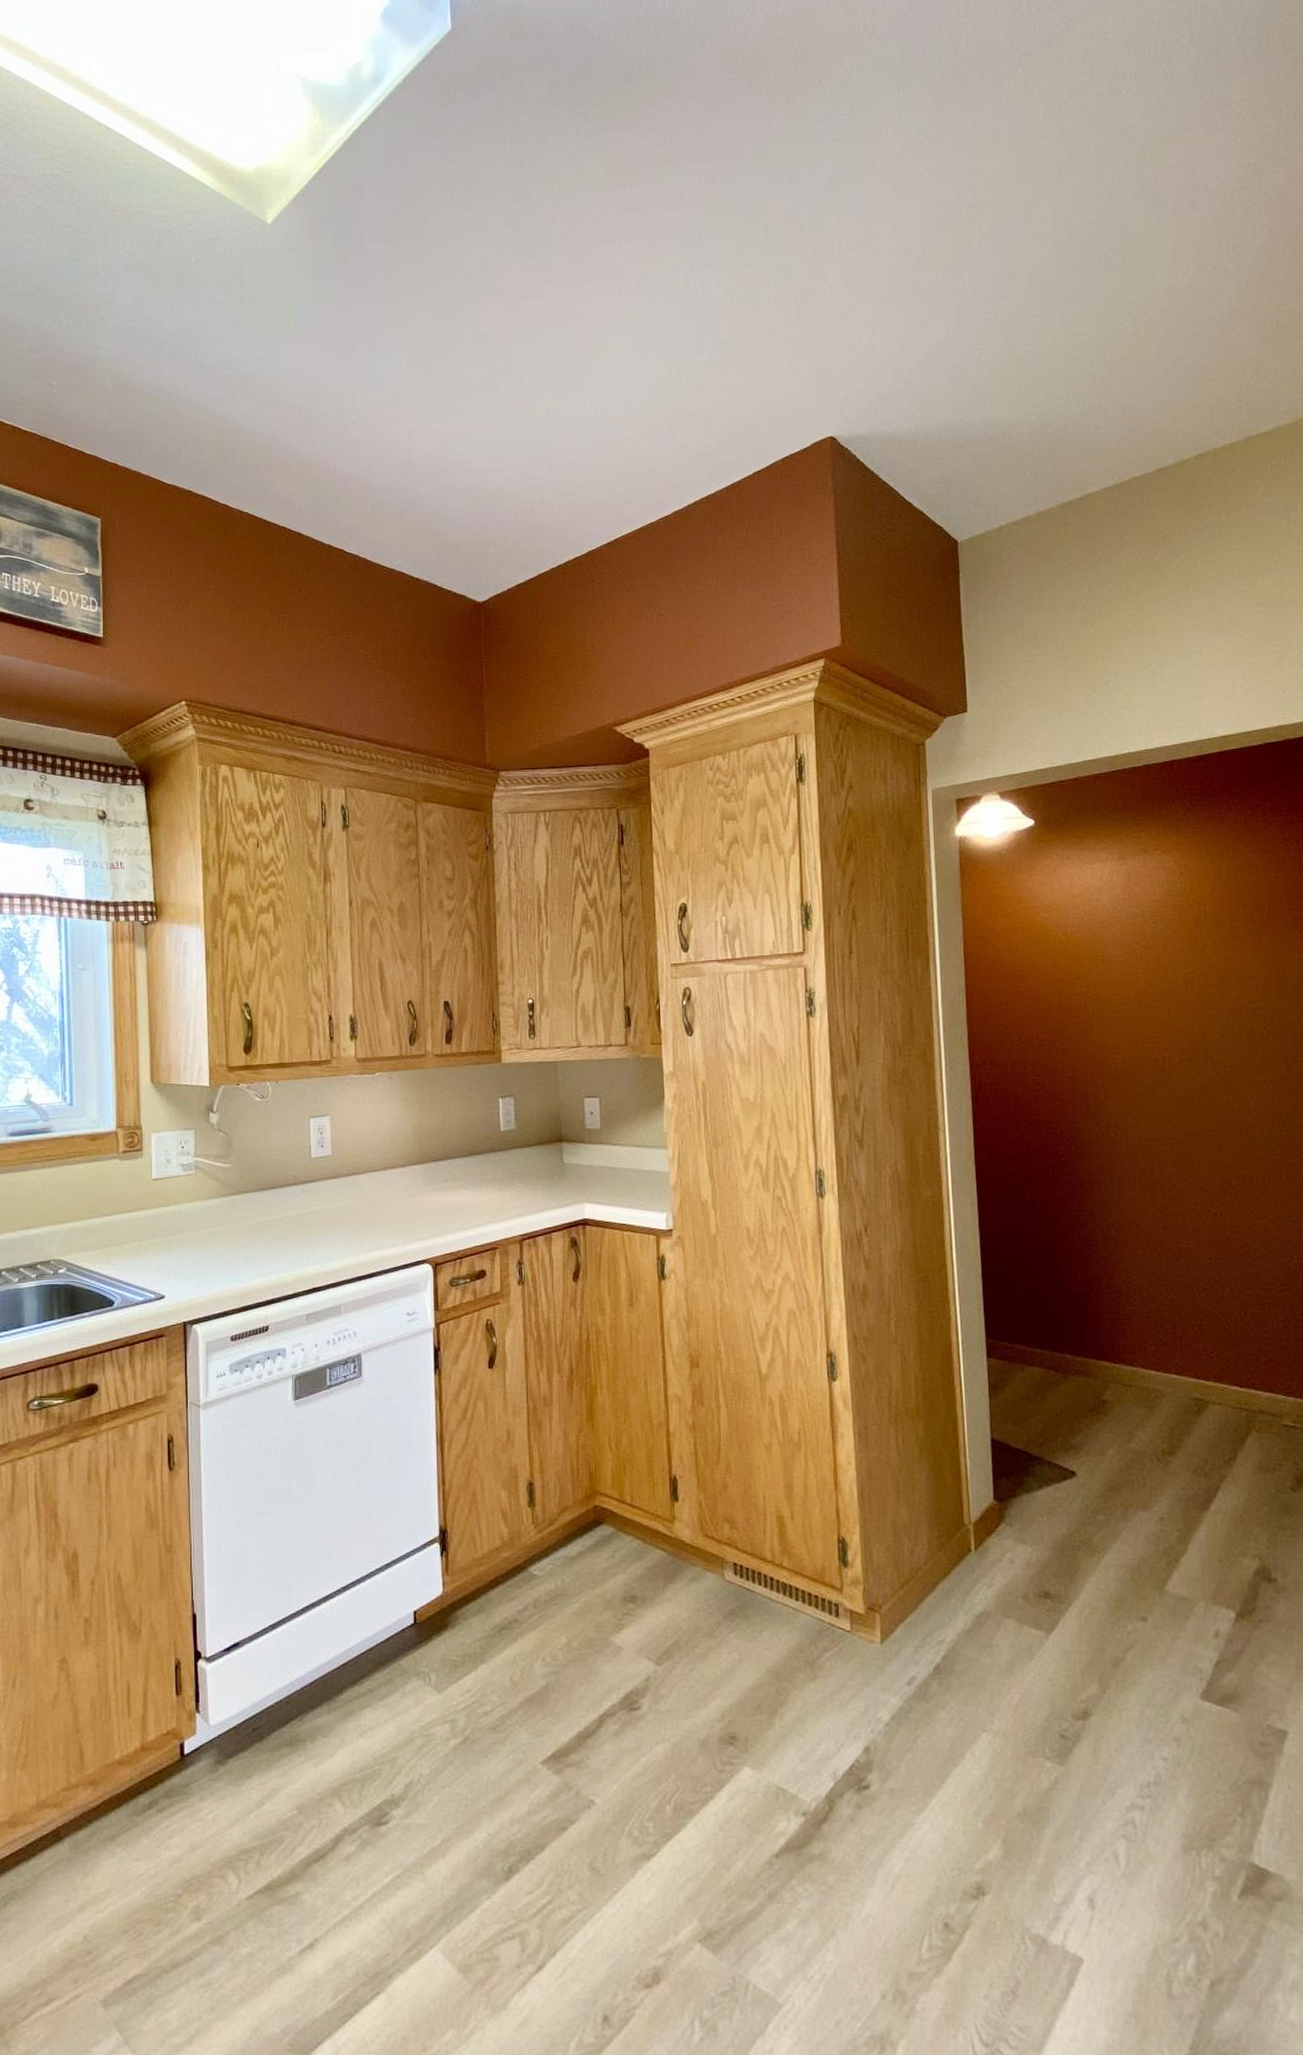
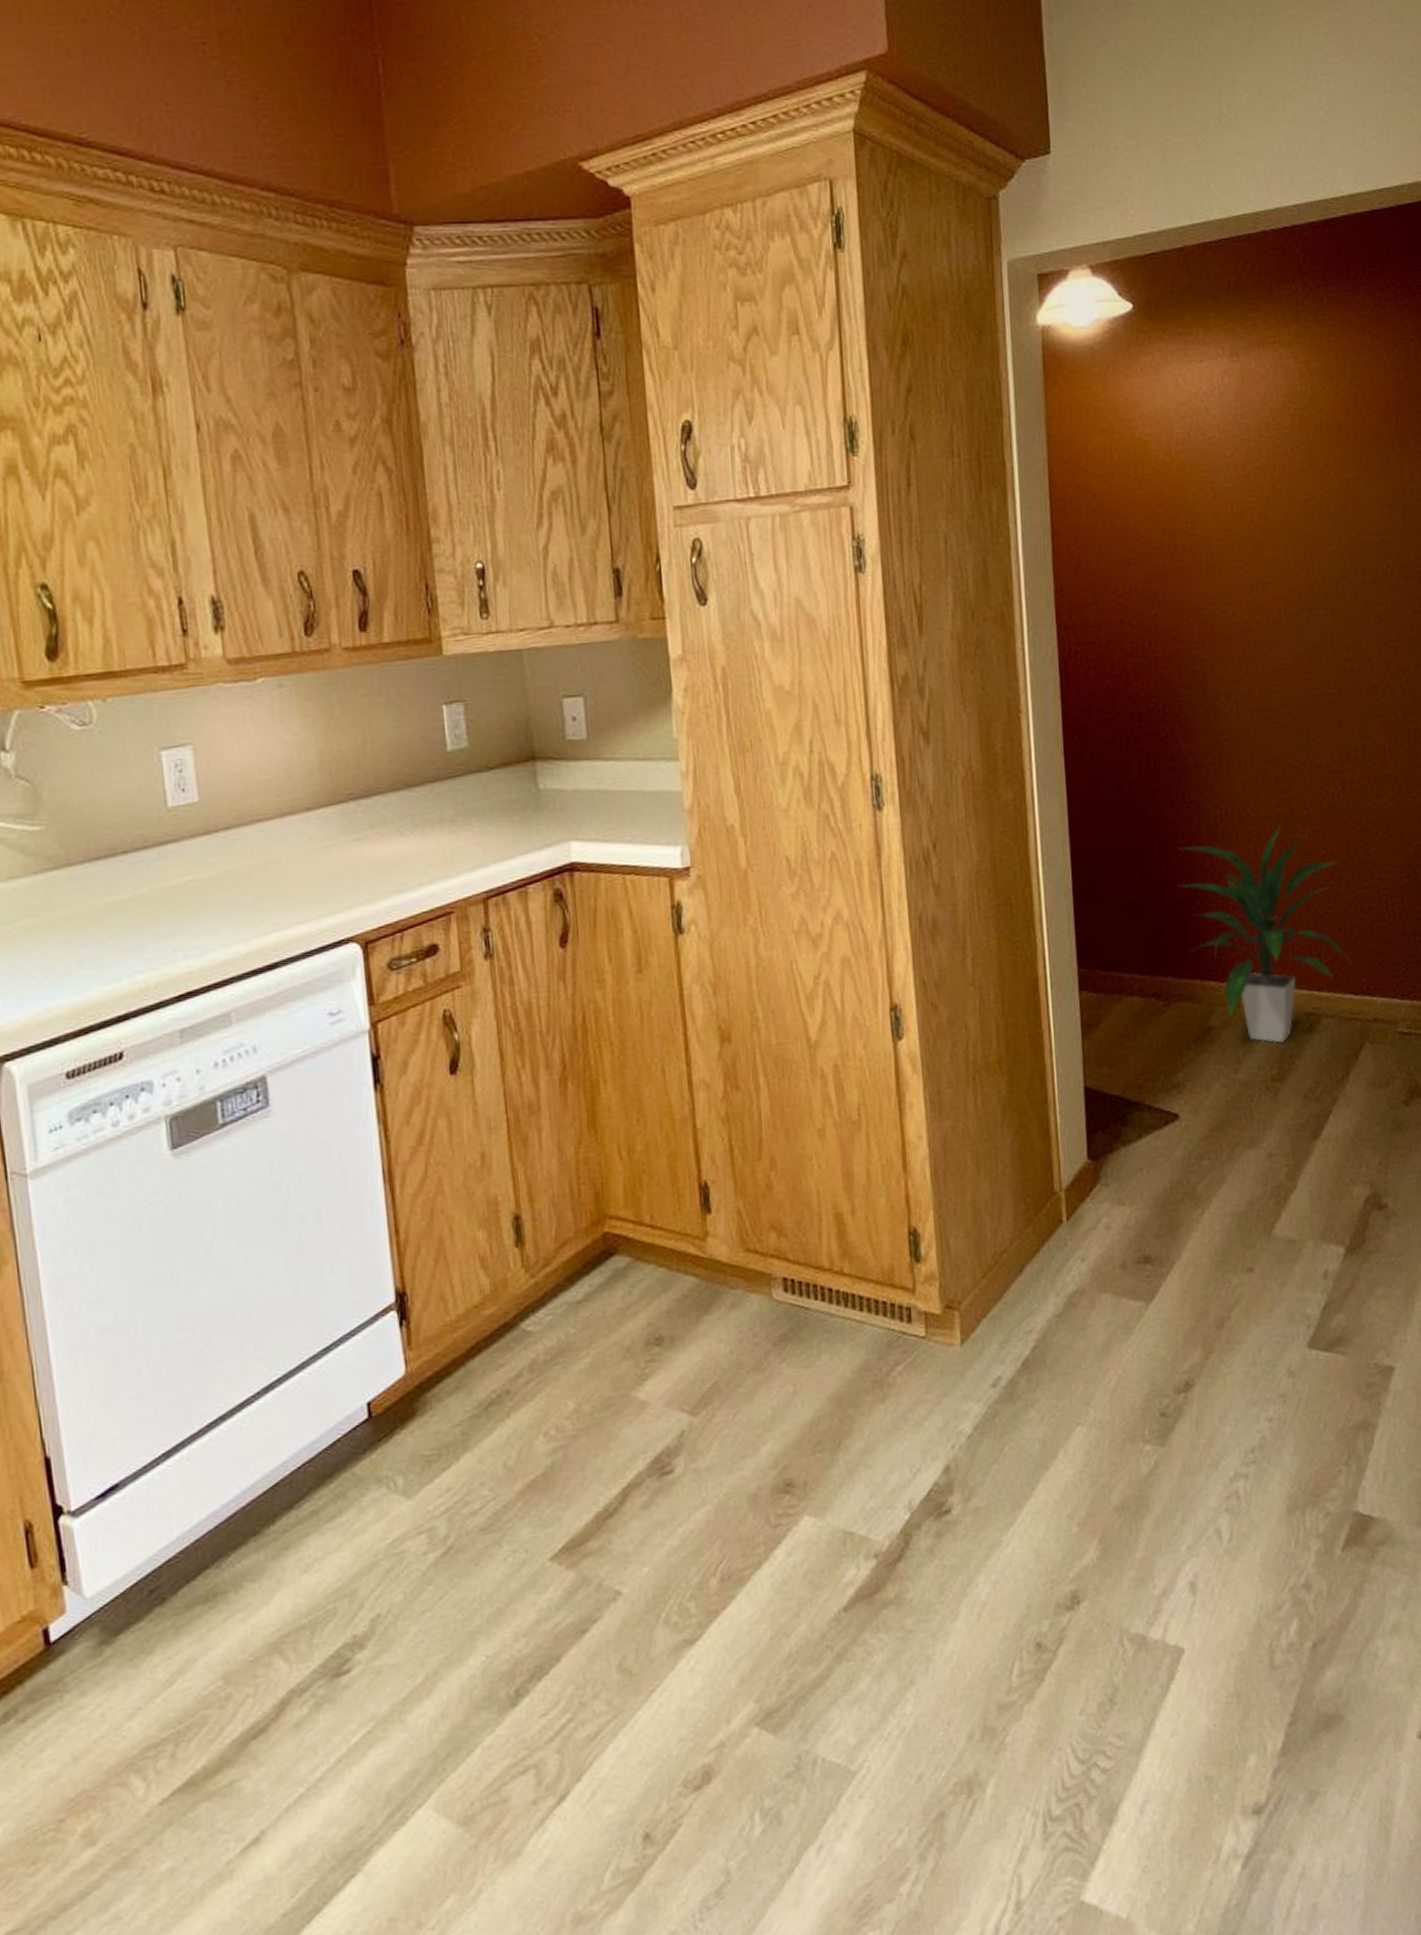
indoor plant: none [1074,1237,1238,1422] -> present [1178,827,1352,1044]

